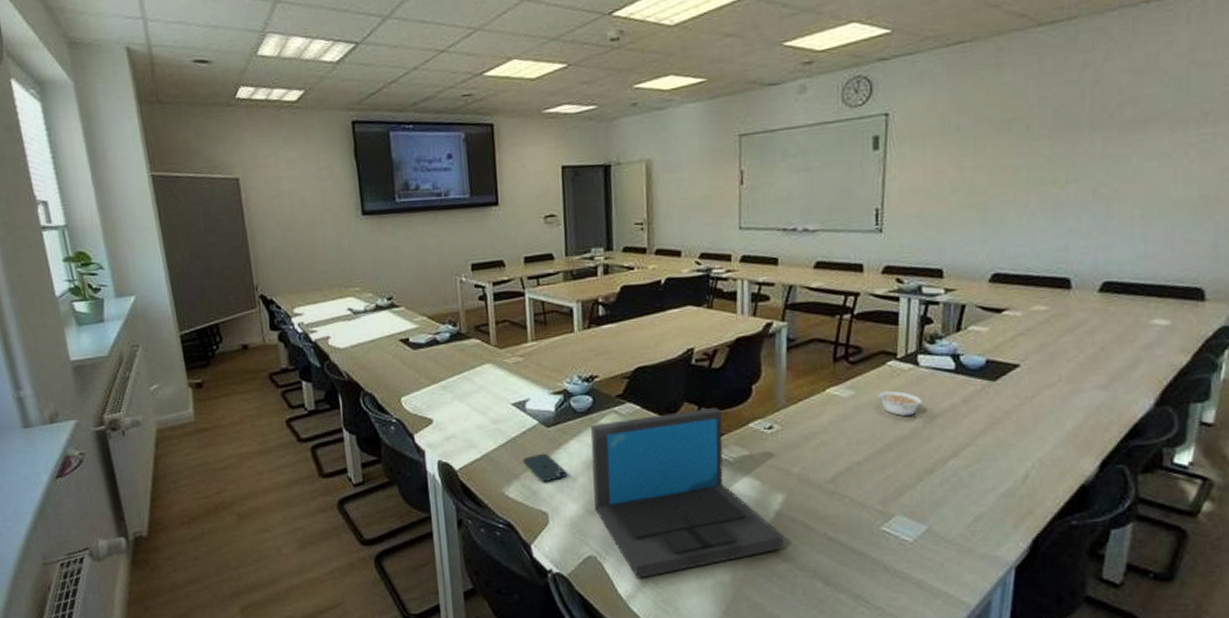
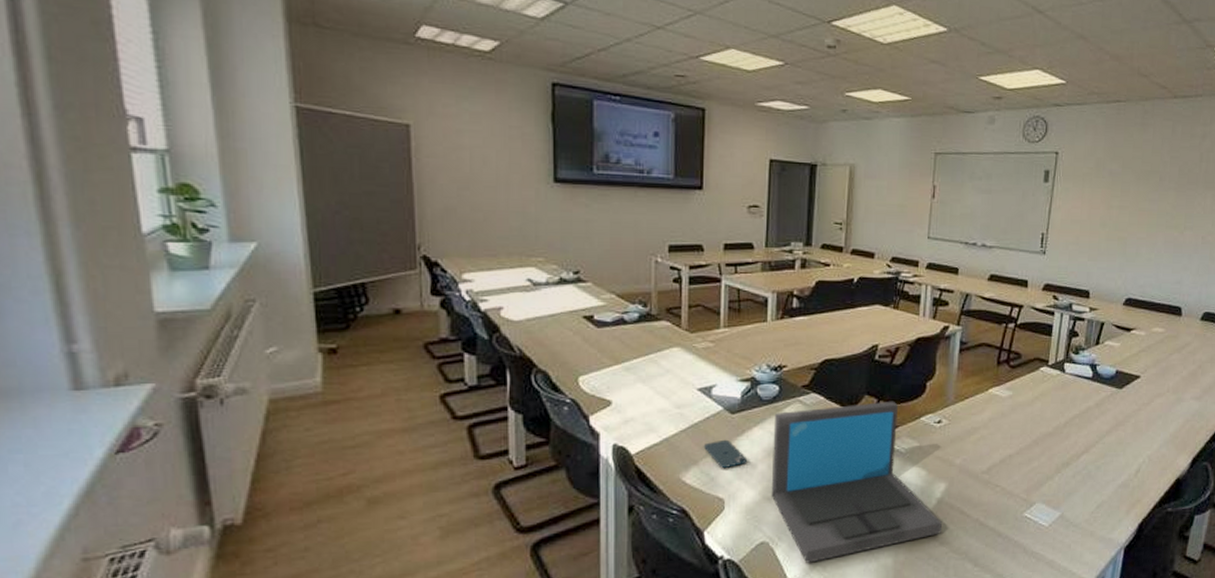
legume: present [878,390,922,417] -> none [1030,393,1065,416]

